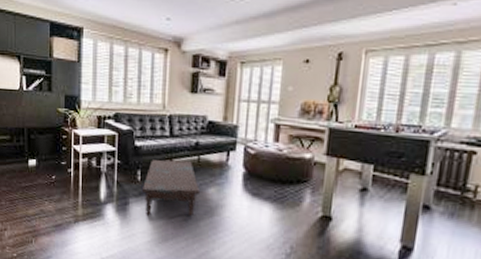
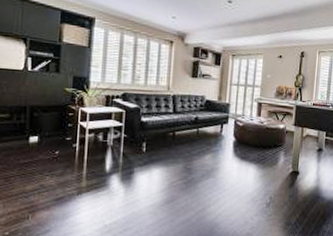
coffee table: present [143,159,200,216] -> none [147,132,198,182]

